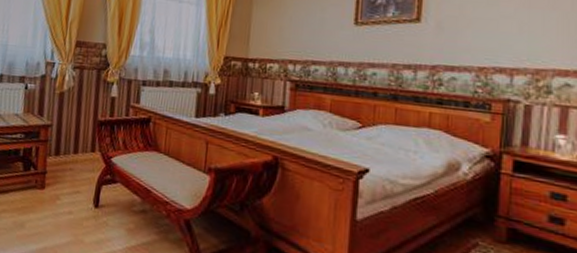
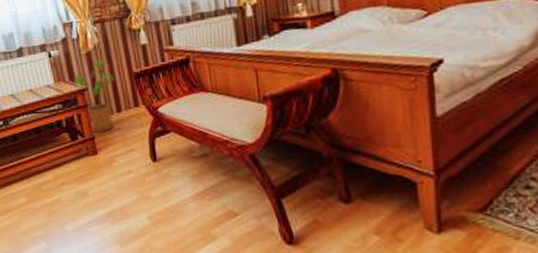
house plant: none [41,101,79,169] -> present [74,59,114,133]

